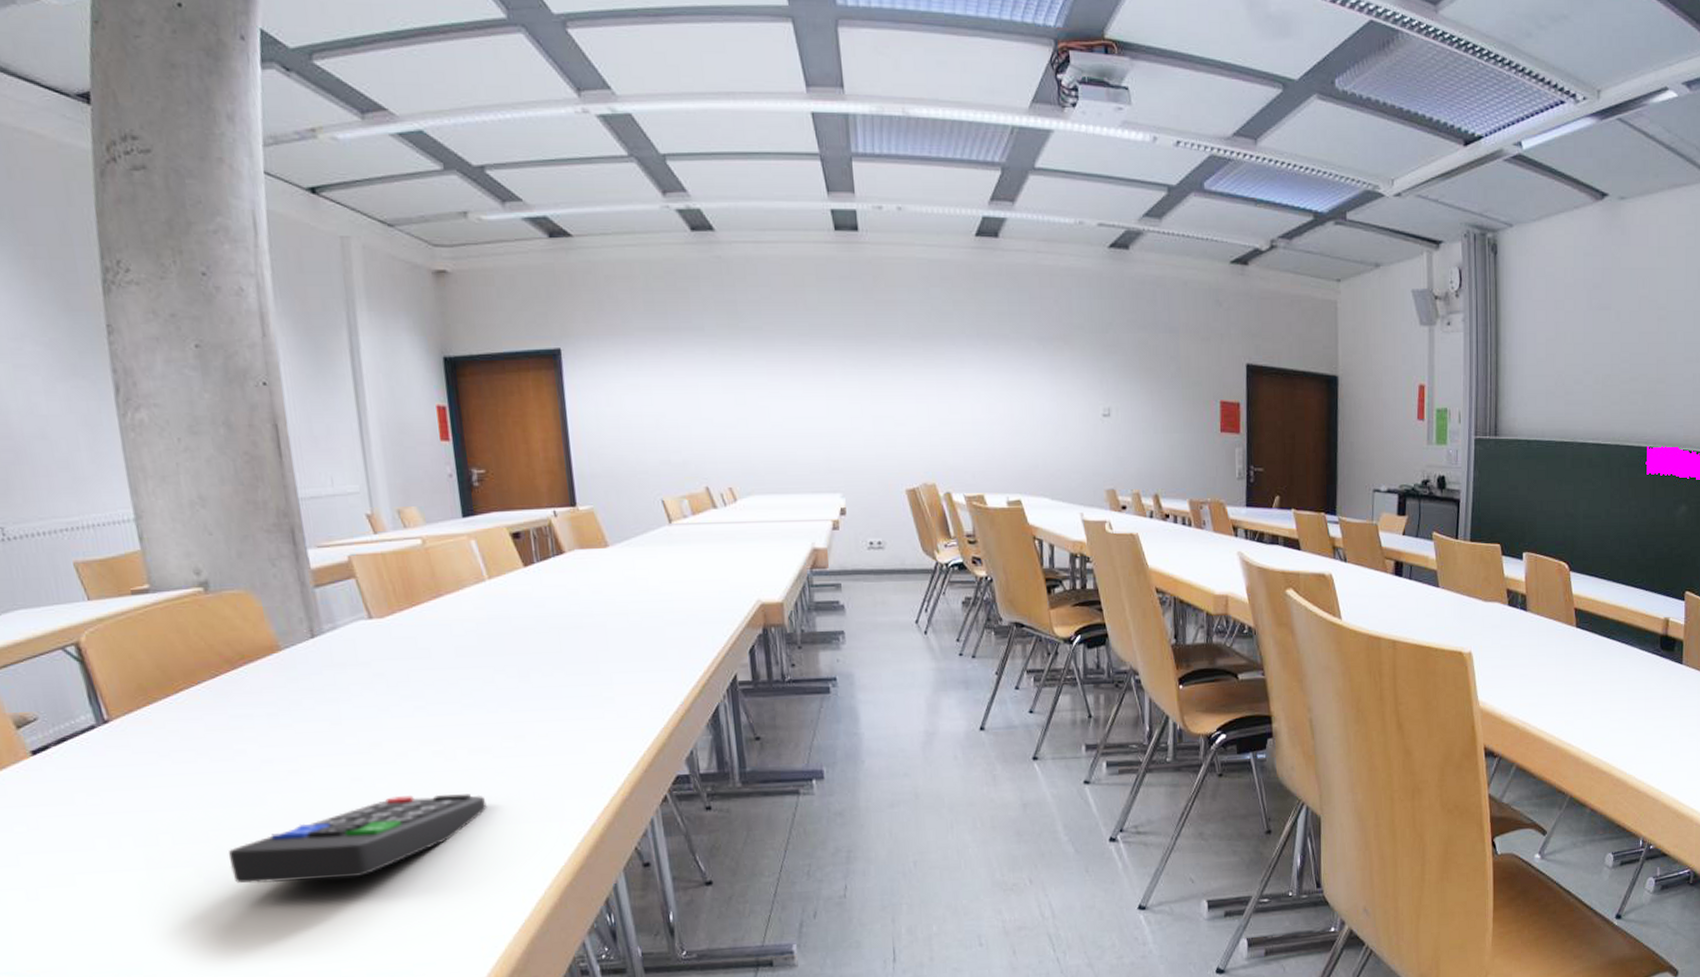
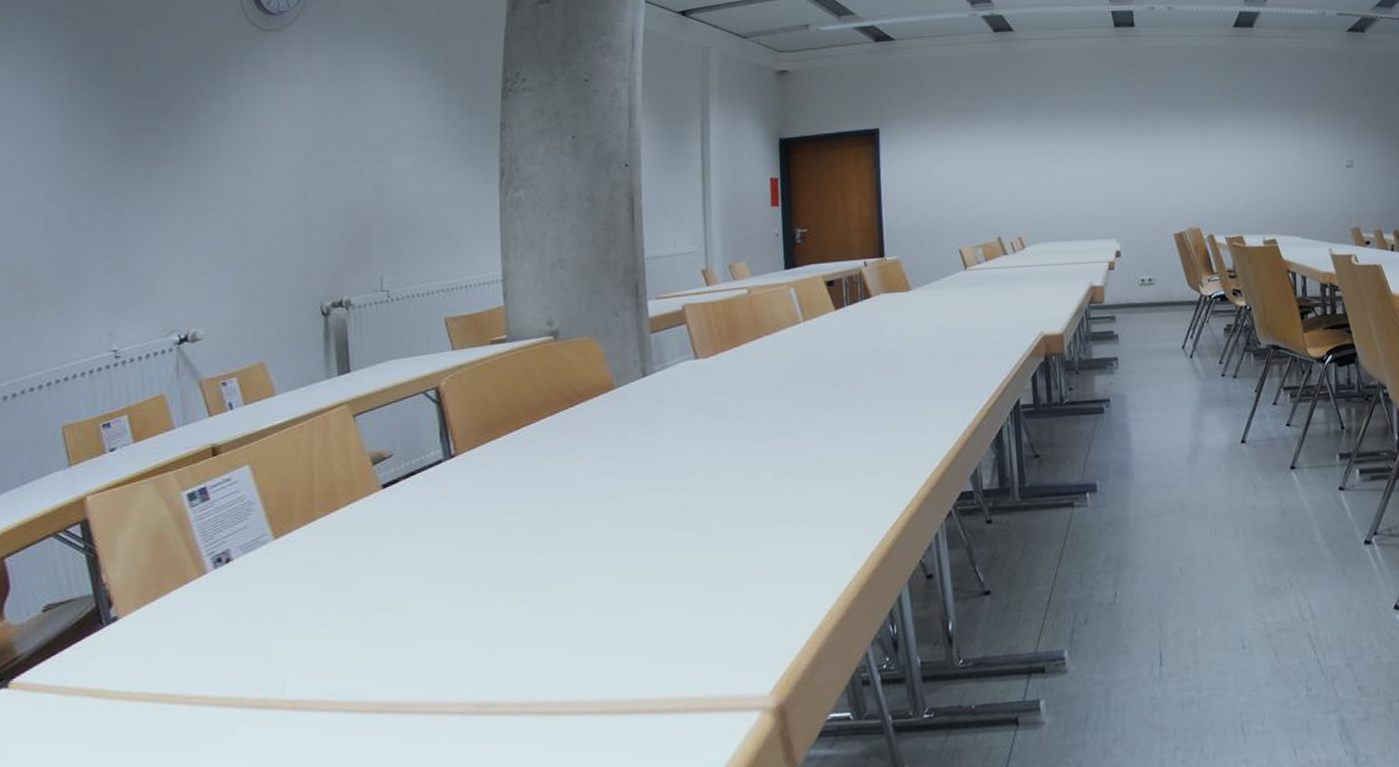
remote control: present [228,794,487,884] -> none [546,514,786,603]

